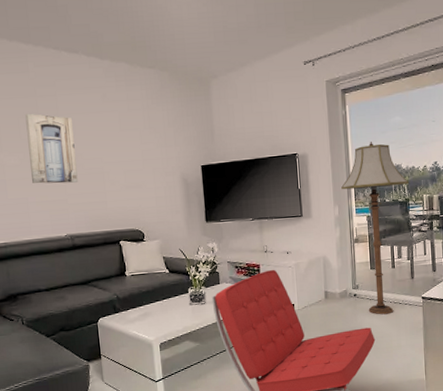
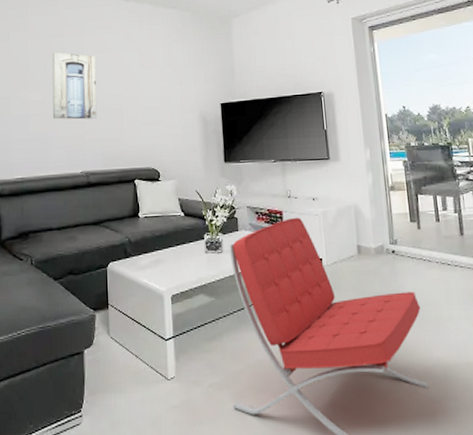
floor lamp: present [341,142,408,315] -> none [372,80,450,277]

